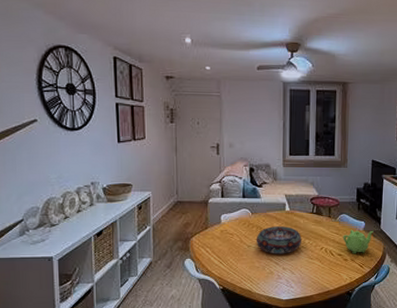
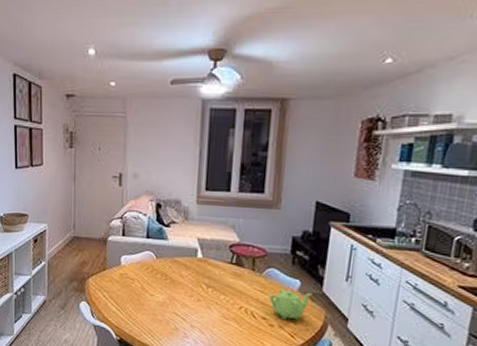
decorative bowl: present [257,226,301,254] -> none [161,275,216,310]

